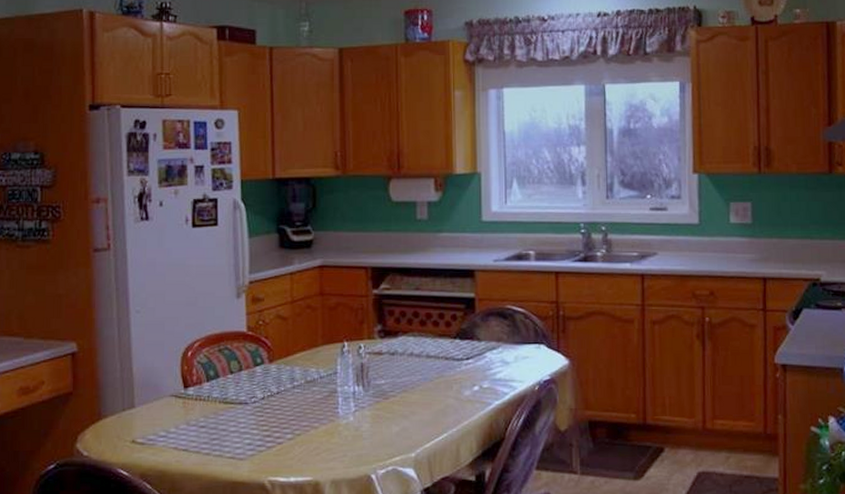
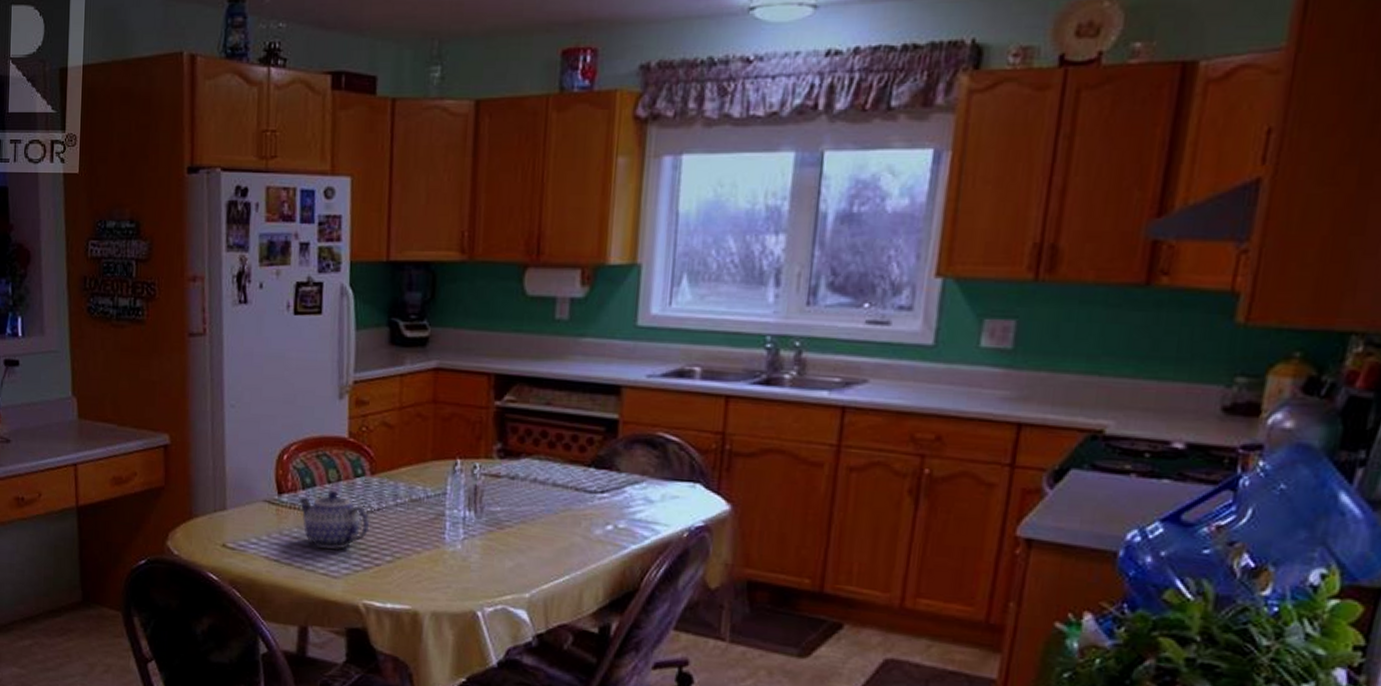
teapot: none [202,380,271,433] -> present [297,491,370,549]

